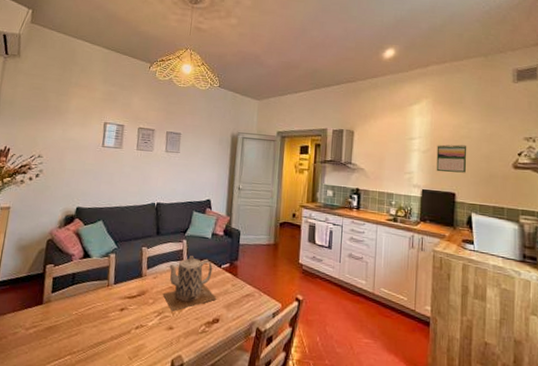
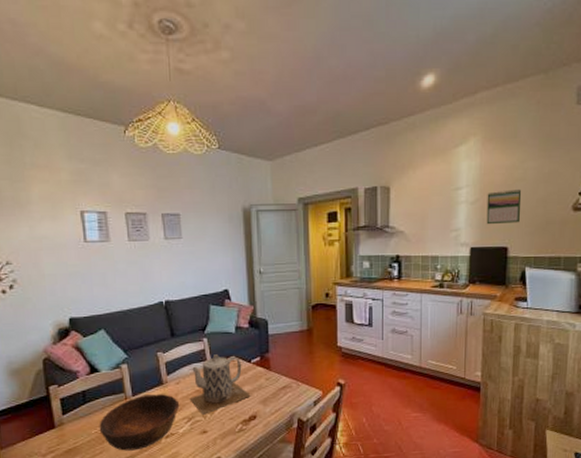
bowl: none [79,284,154,337] -> present [99,394,180,451]

